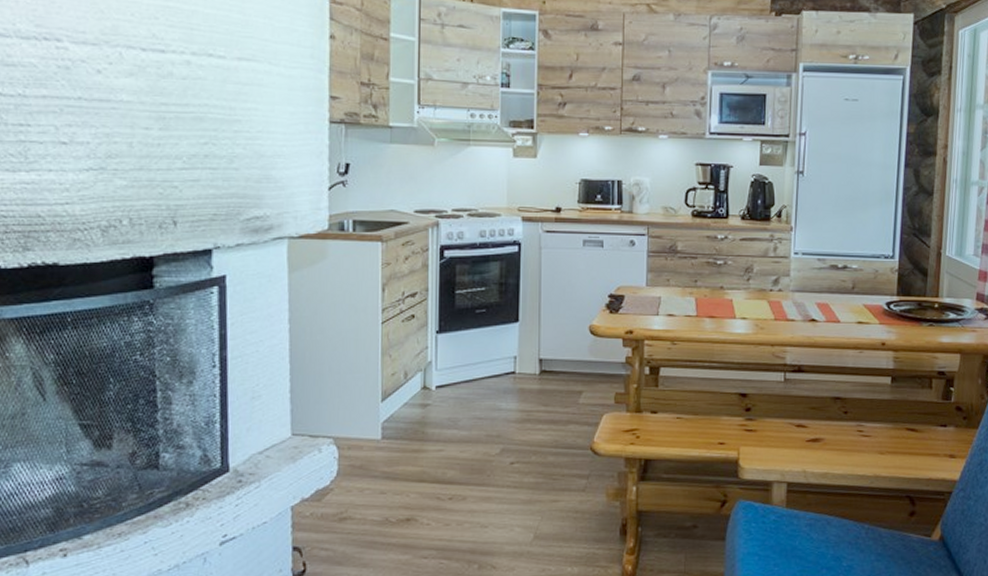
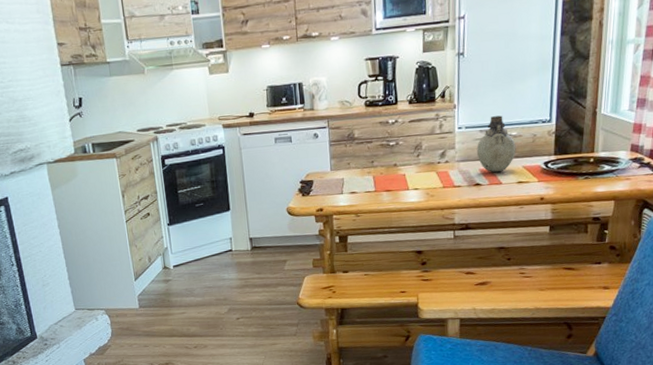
vase: none [813,245,857,309] -> present [476,115,516,173]

